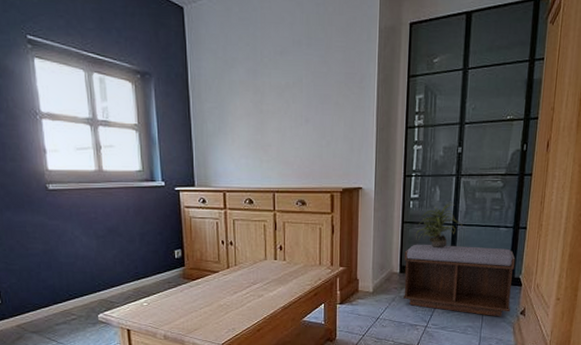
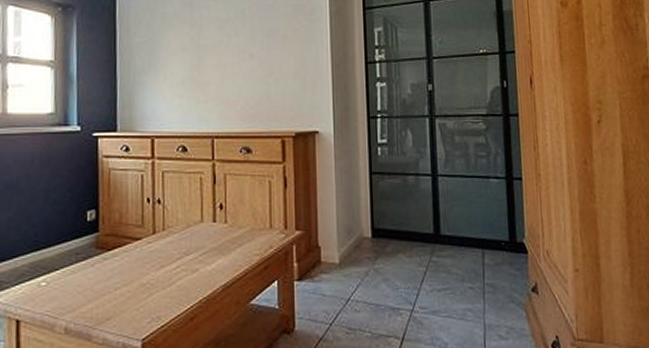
bench: present [402,244,516,317] -> none [376,200,518,296]
potted plant: present [415,202,463,247] -> none [387,148,444,204]

